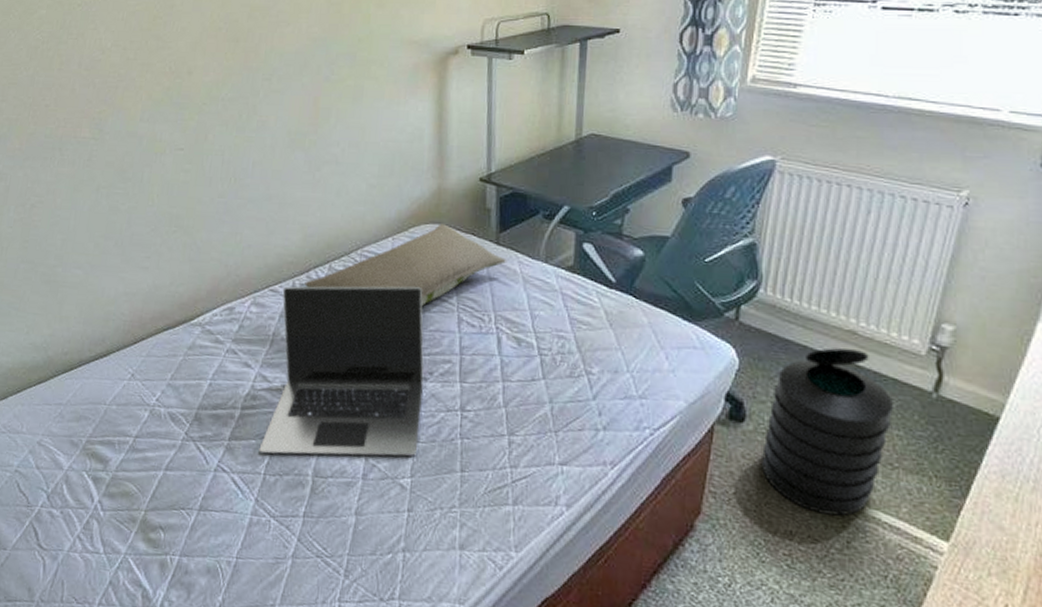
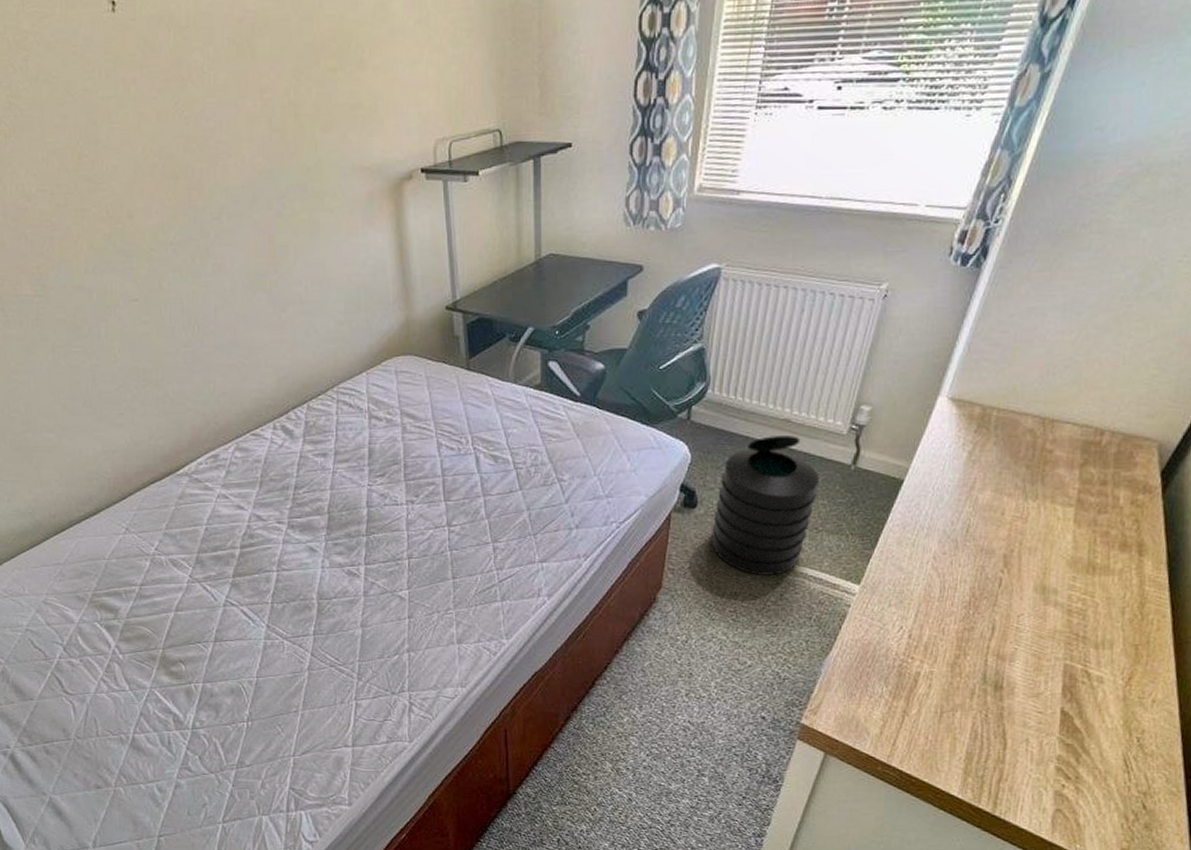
laptop: present [259,286,424,456] -> none [263,417,412,585]
pillow: present [303,224,507,306] -> none [284,355,479,435]

